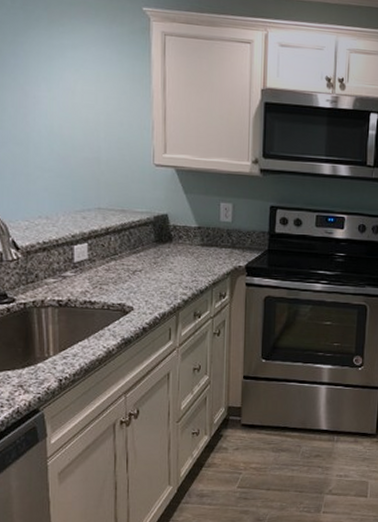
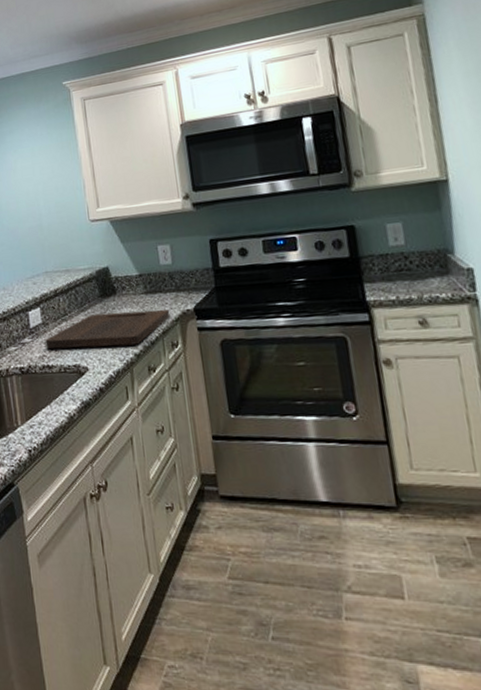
cutting board: none [90,258,223,292] -> present [45,309,171,349]

